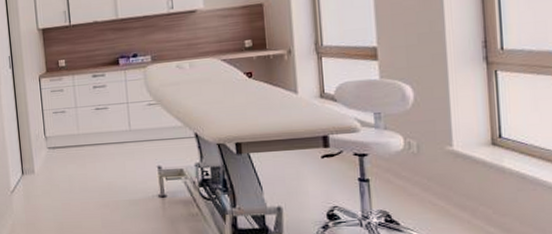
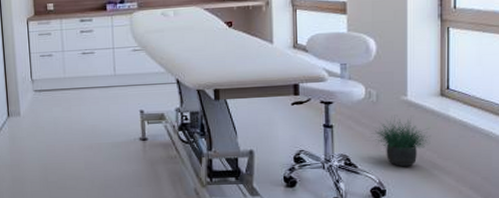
potted plant: none [414,168,484,224] -> present [371,116,430,167]

